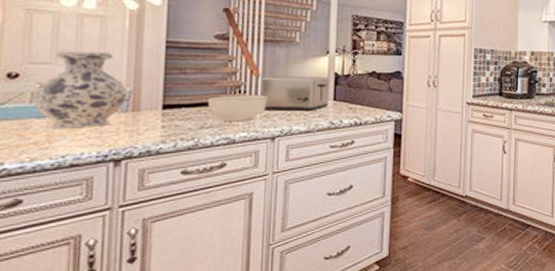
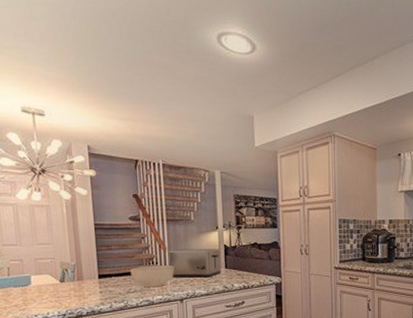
vase: present [32,51,127,130] -> none [8,234,73,296]

